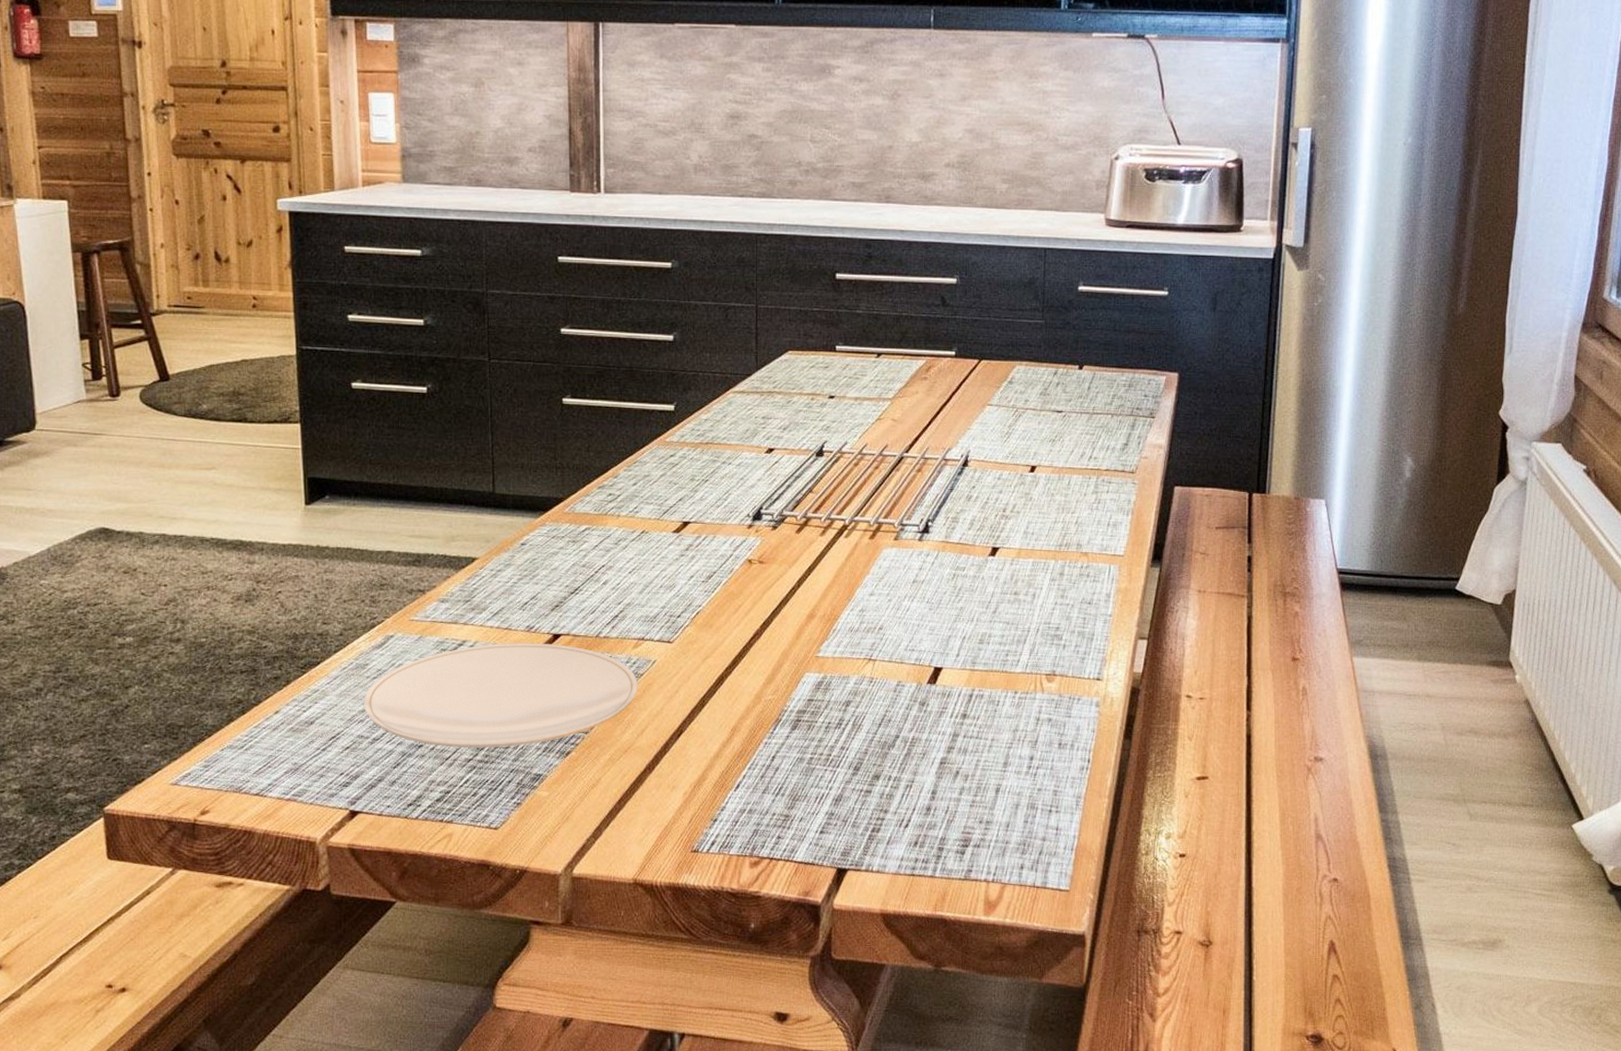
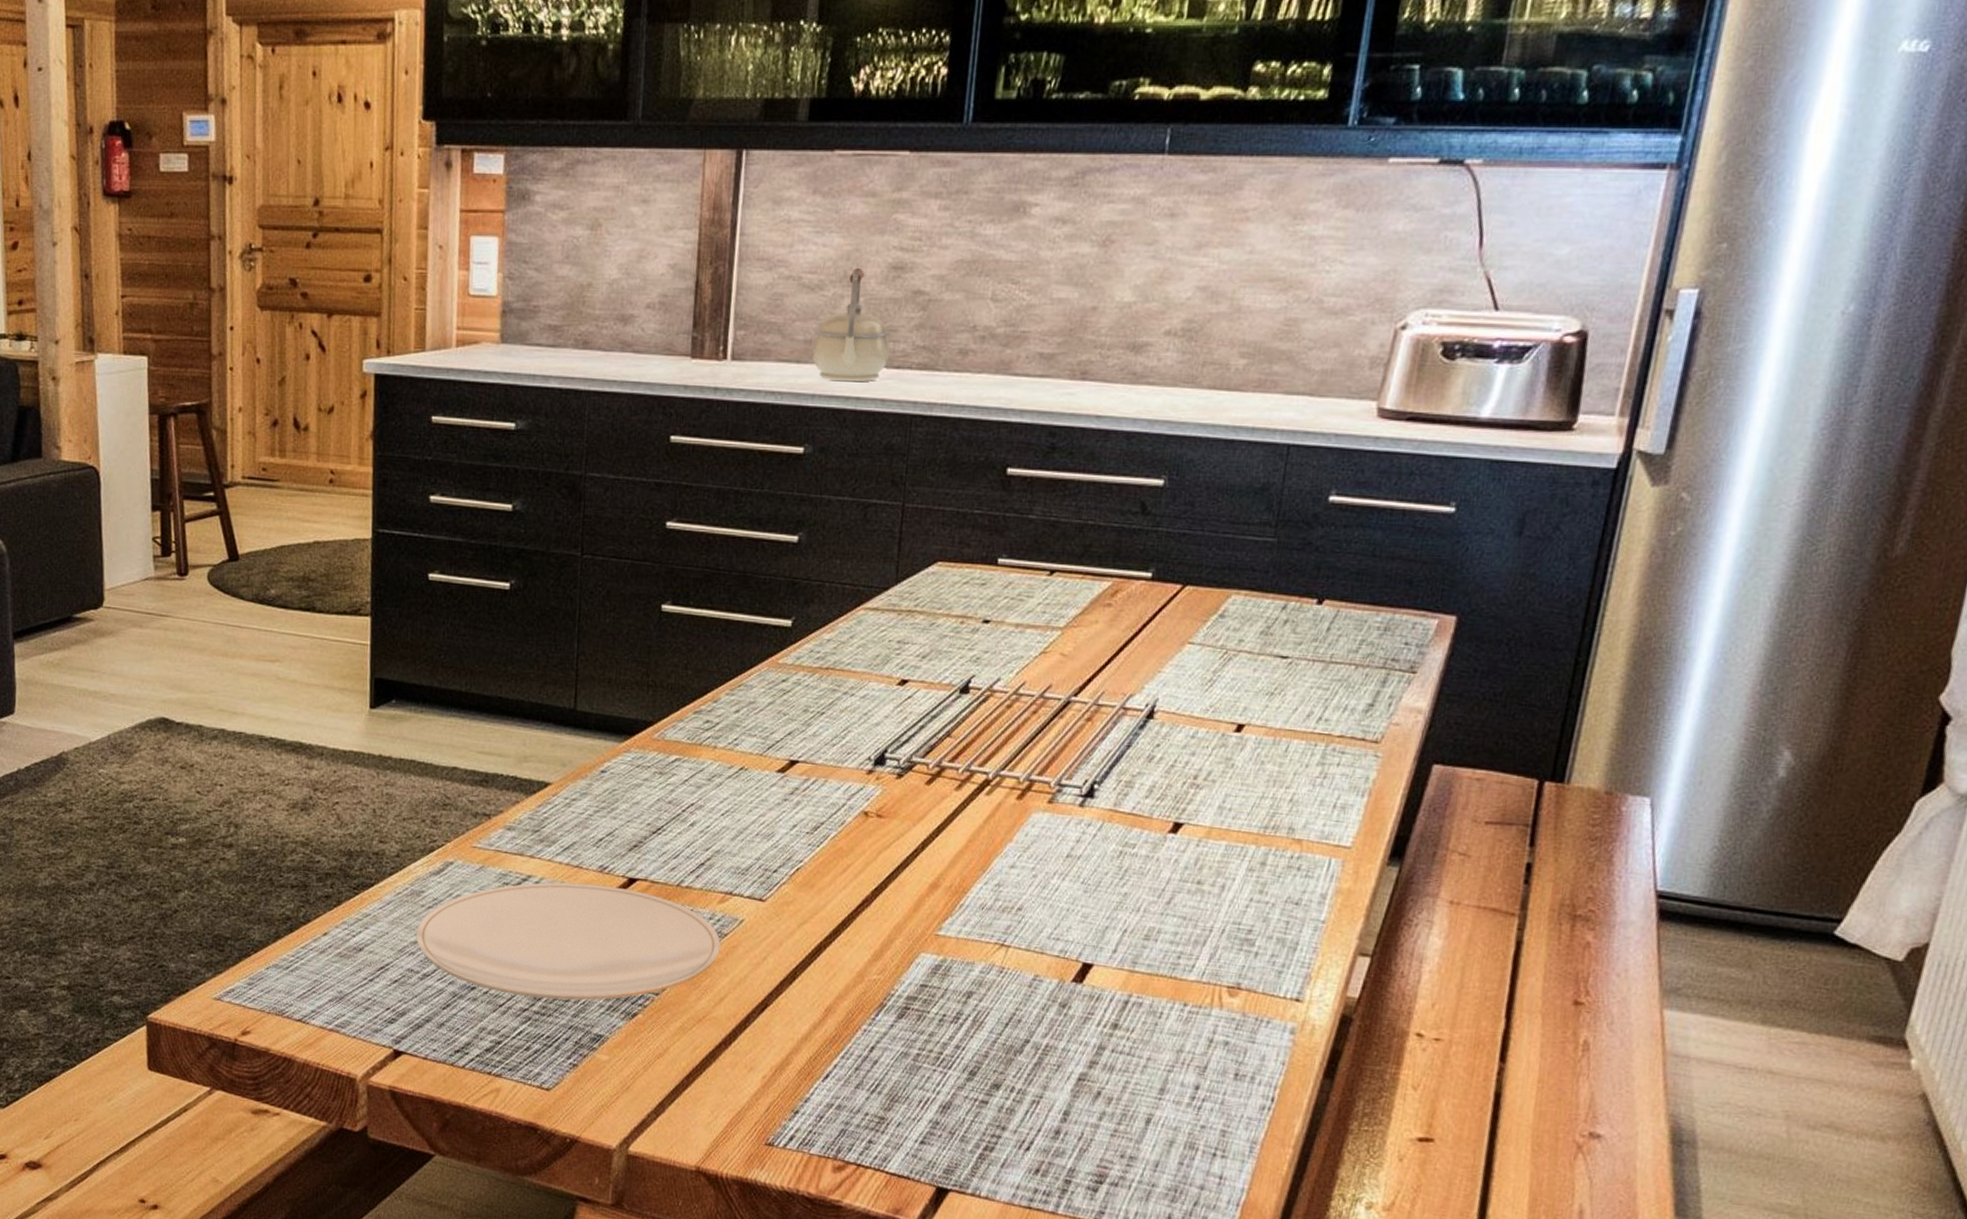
kettle: none [671,118,735,209] -> present [812,269,891,382]

